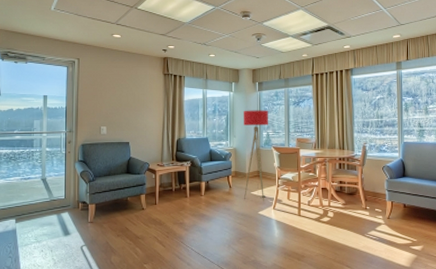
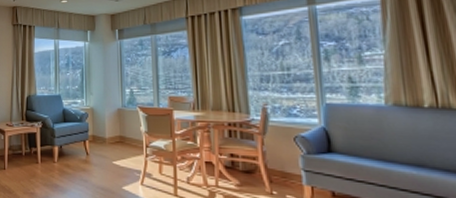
floor lamp: present [243,110,268,202] -> none [100,62,132,175]

